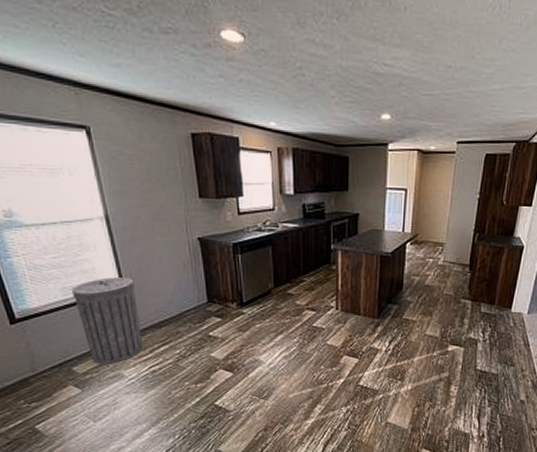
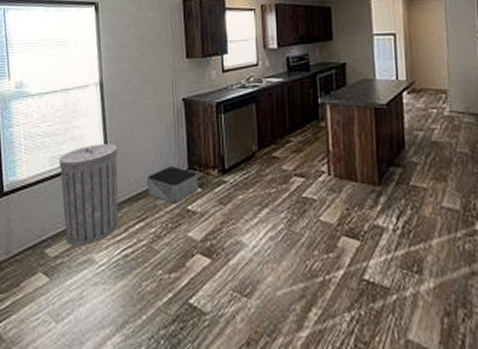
storage bin: none [168,300,219,330] -> present [147,167,199,203]

